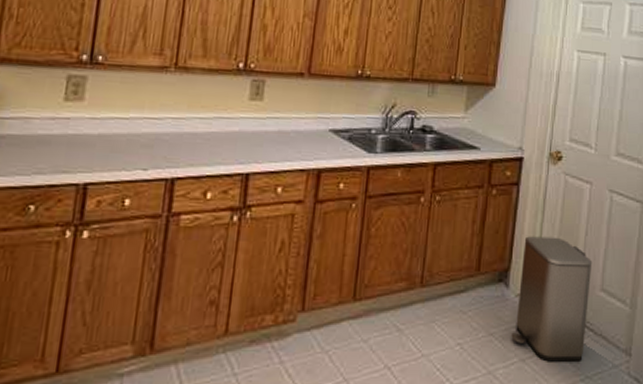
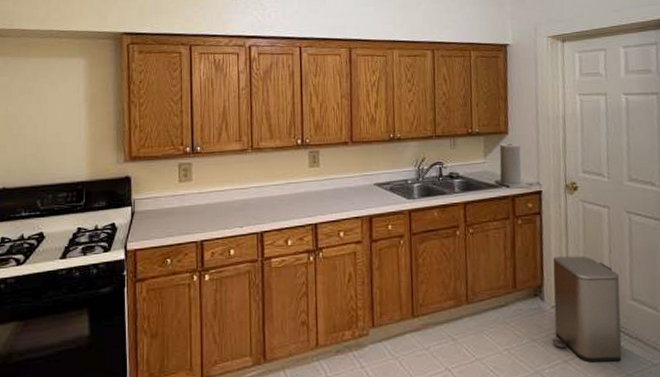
paper towel: none [473,96,517,155] -> present [495,143,535,190]

